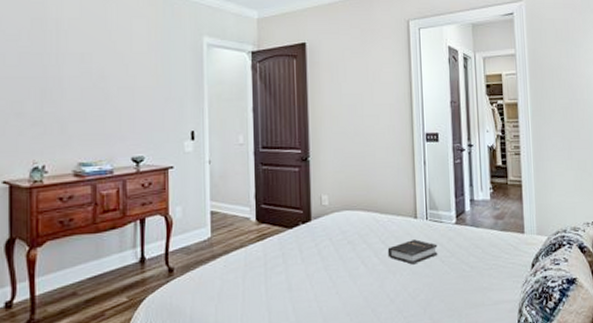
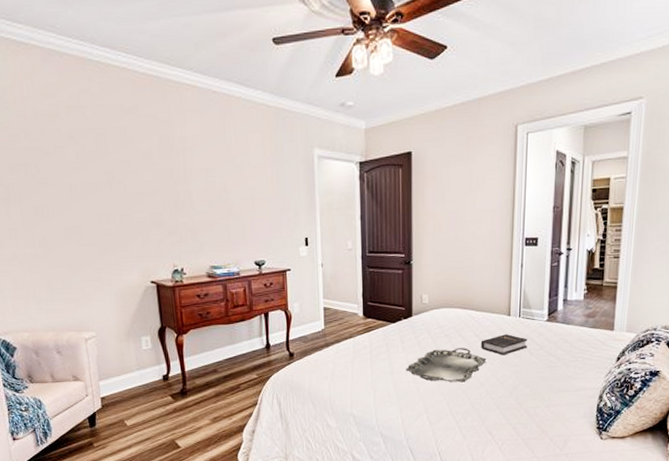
serving tray: none [305,256,395,299] -> present [405,348,486,383]

